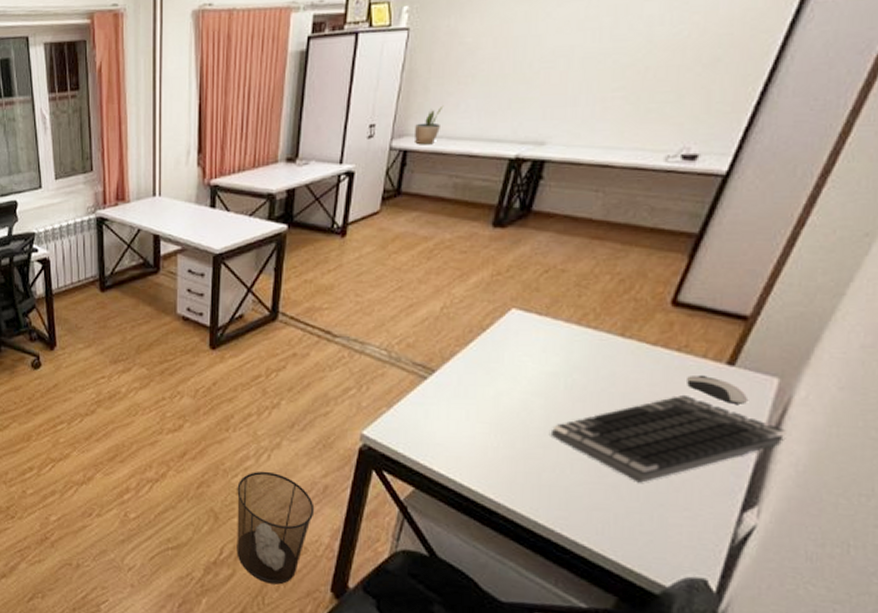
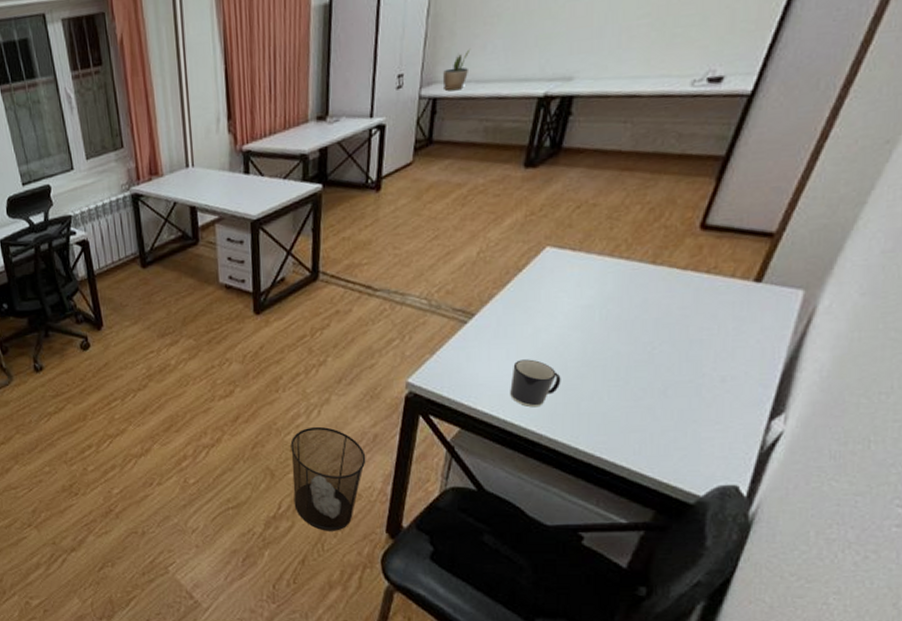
mug: none [468,422,522,474] -> present [510,359,561,408]
computer keyboard: present [552,394,786,483] -> none [589,314,811,402]
computer mouse: present [687,374,749,404] -> none [716,293,775,319]

